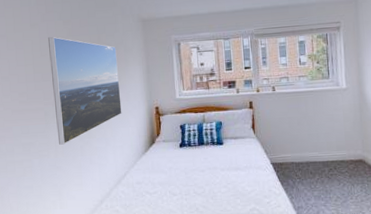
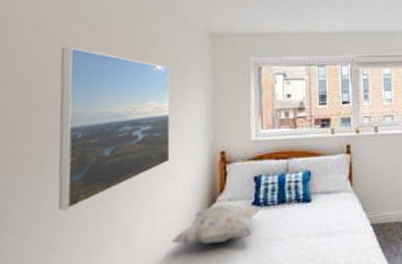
decorative pillow: none [128,144,186,171] -> present [172,203,261,244]

